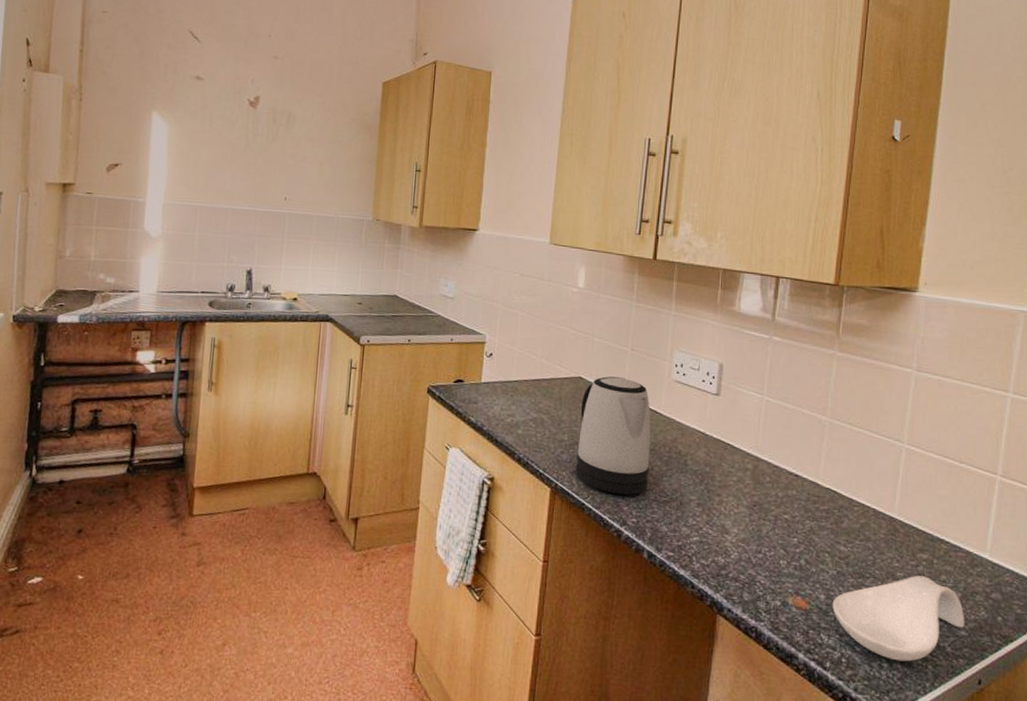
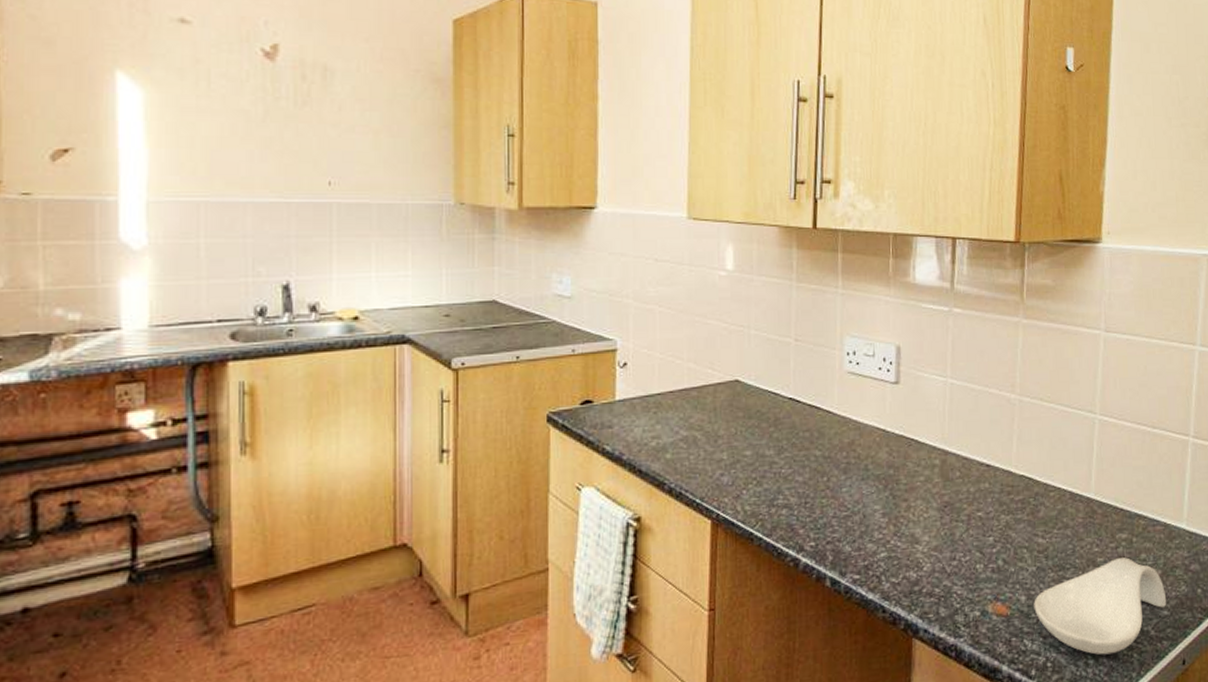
kettle: present [575,376,651,495] -> none [738,375,826,516]

